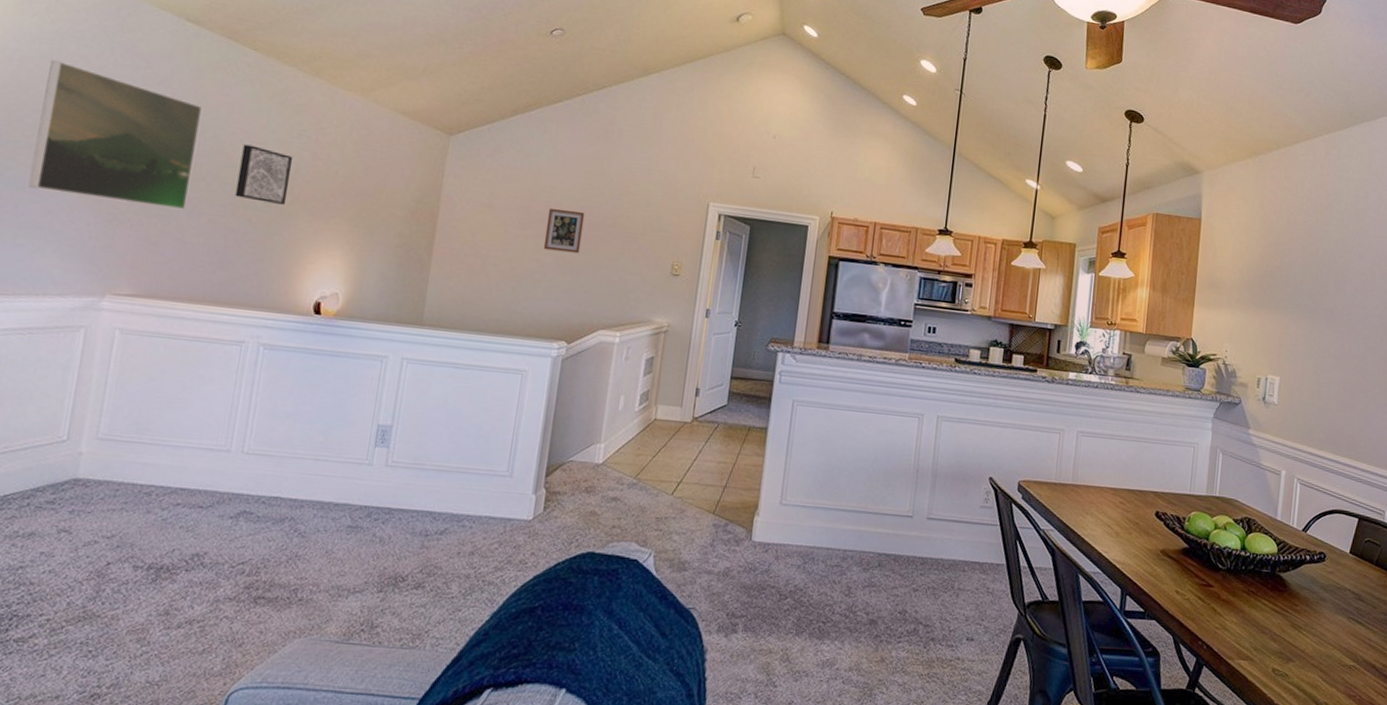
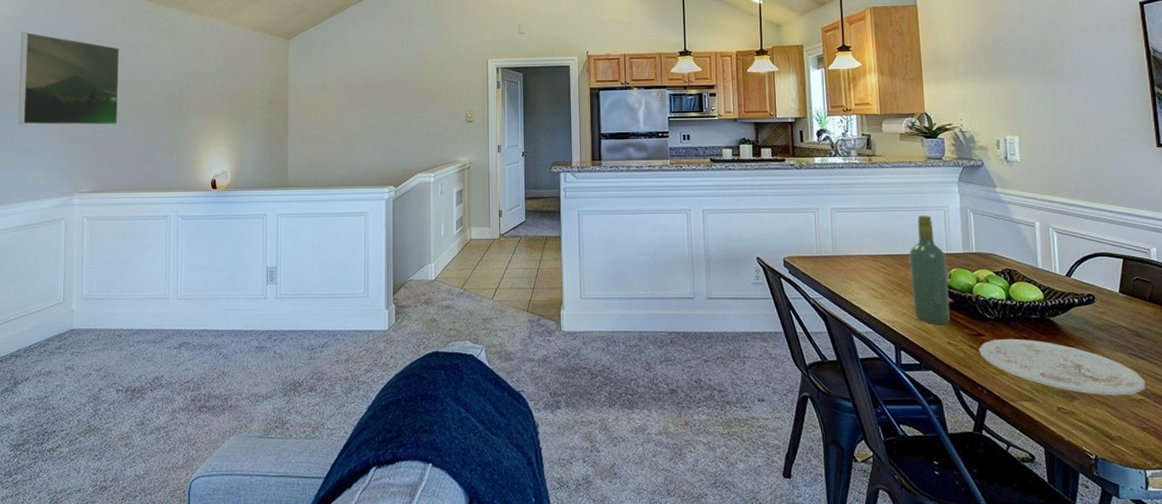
wall art: present [234,144,293,205] -> none [148,70,184,111]
picture frame: present [543,208,585,254] -> none [367,82,394,116]
wine bottle: none [1146,449,1188,571] -> present [909,214,950,324]
plate: none [1205,591,1360,660] -> present [979,338,1146,395]

